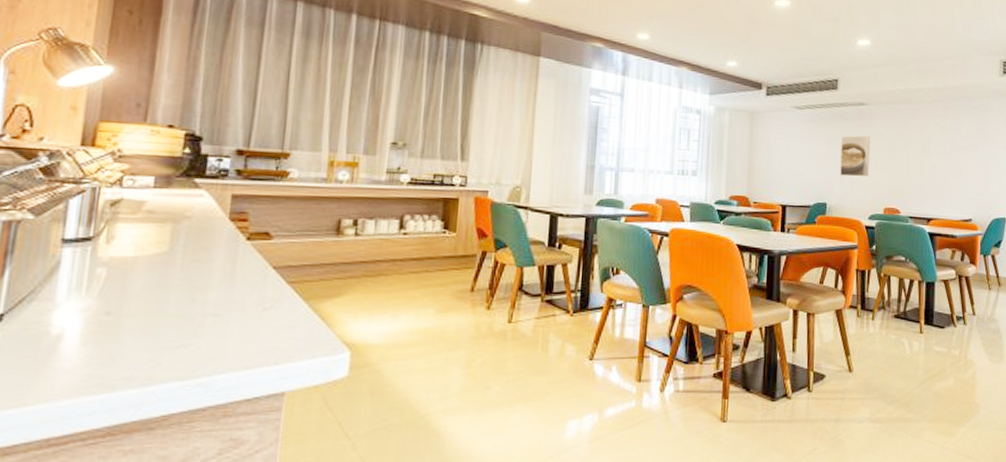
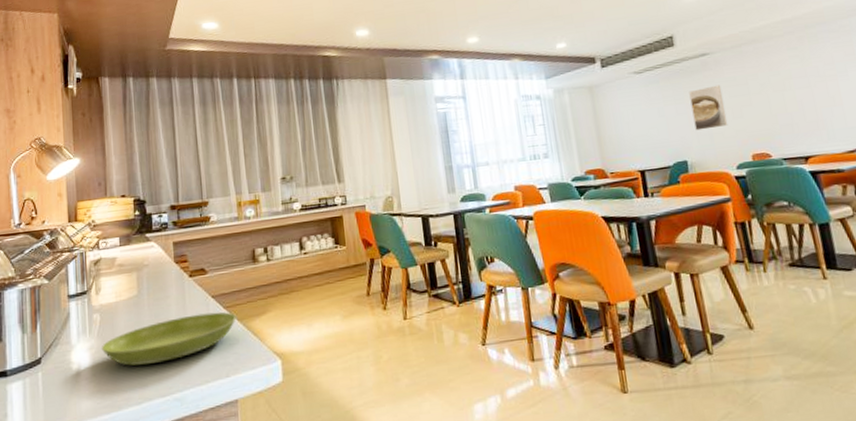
saucer: none [100,286,302,340] -> present [101,312,236,366]

